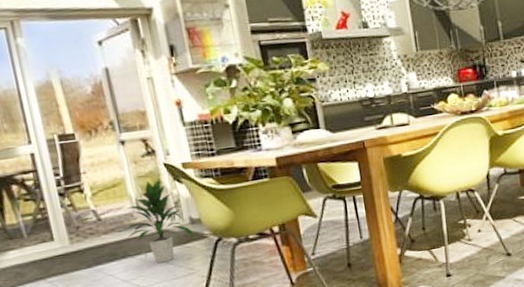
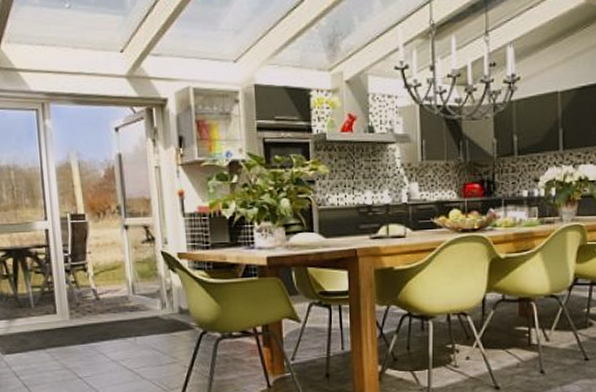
indoor plant: present [126,177,196,264] -> none [120,265,182,348]

